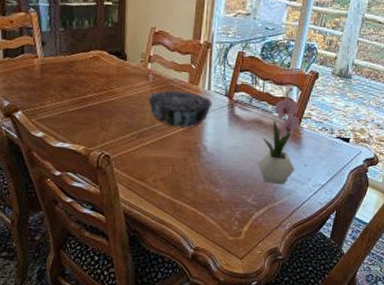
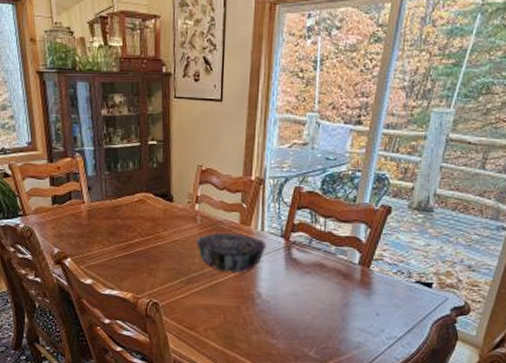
flower arrangement: present [257,79,300,185] -> none [319,216,370,337]

